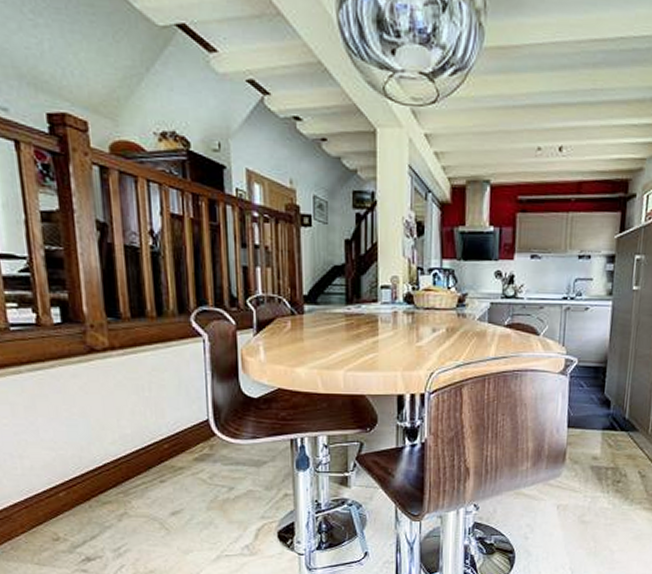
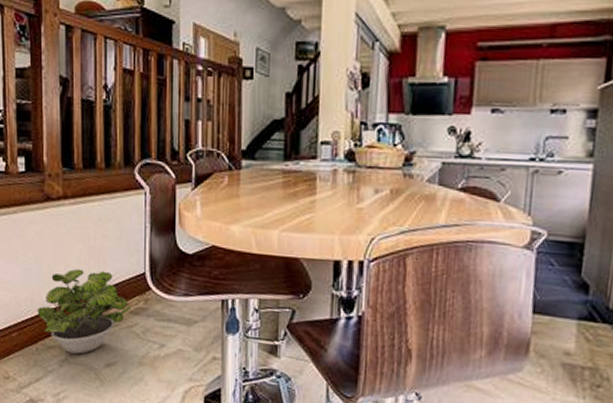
potted plant: none [87,421,195,506] -> present [37,268,131,354]

